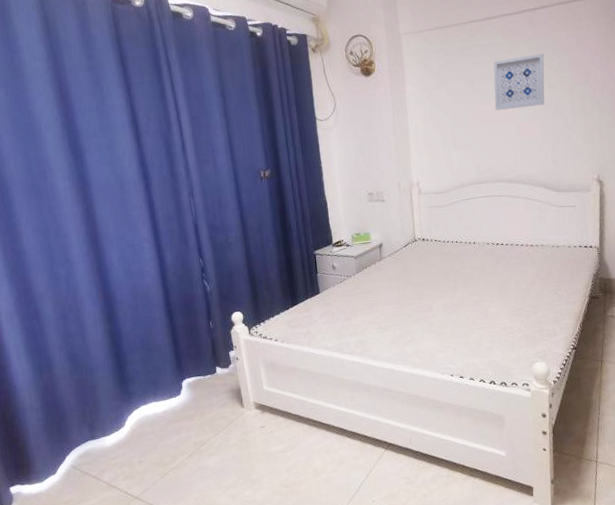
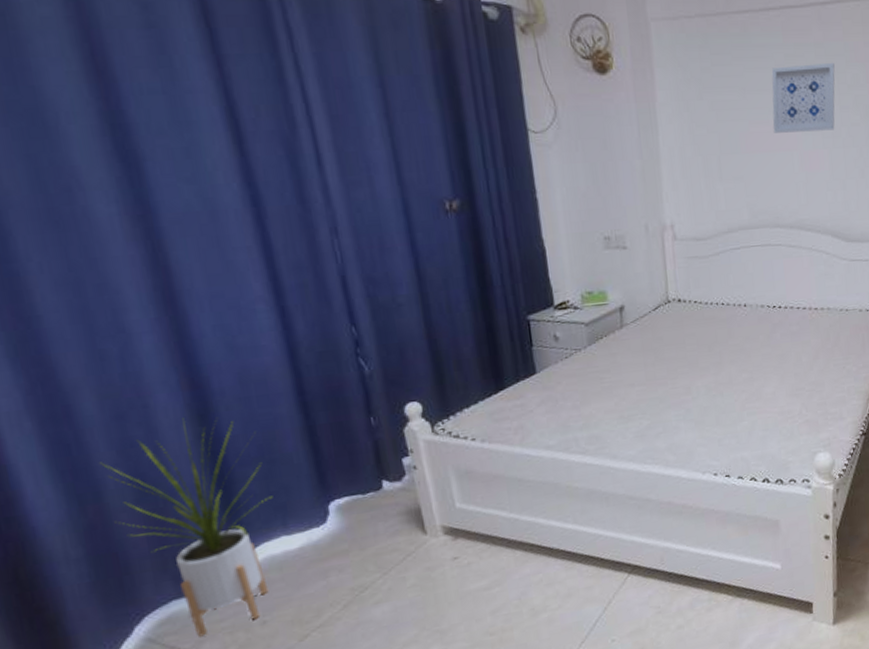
house plant: none [52,318,149,468] -> present [100,418,273,637]

